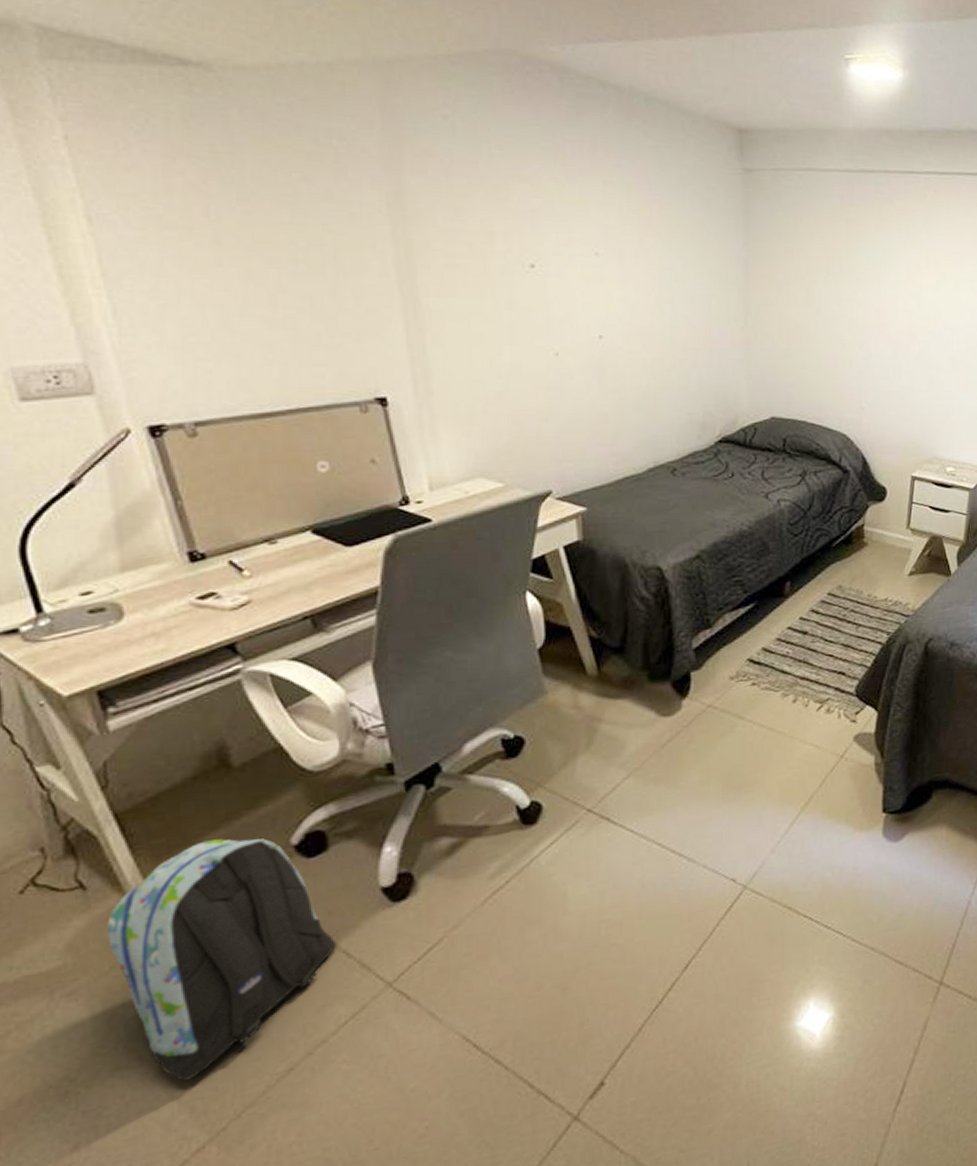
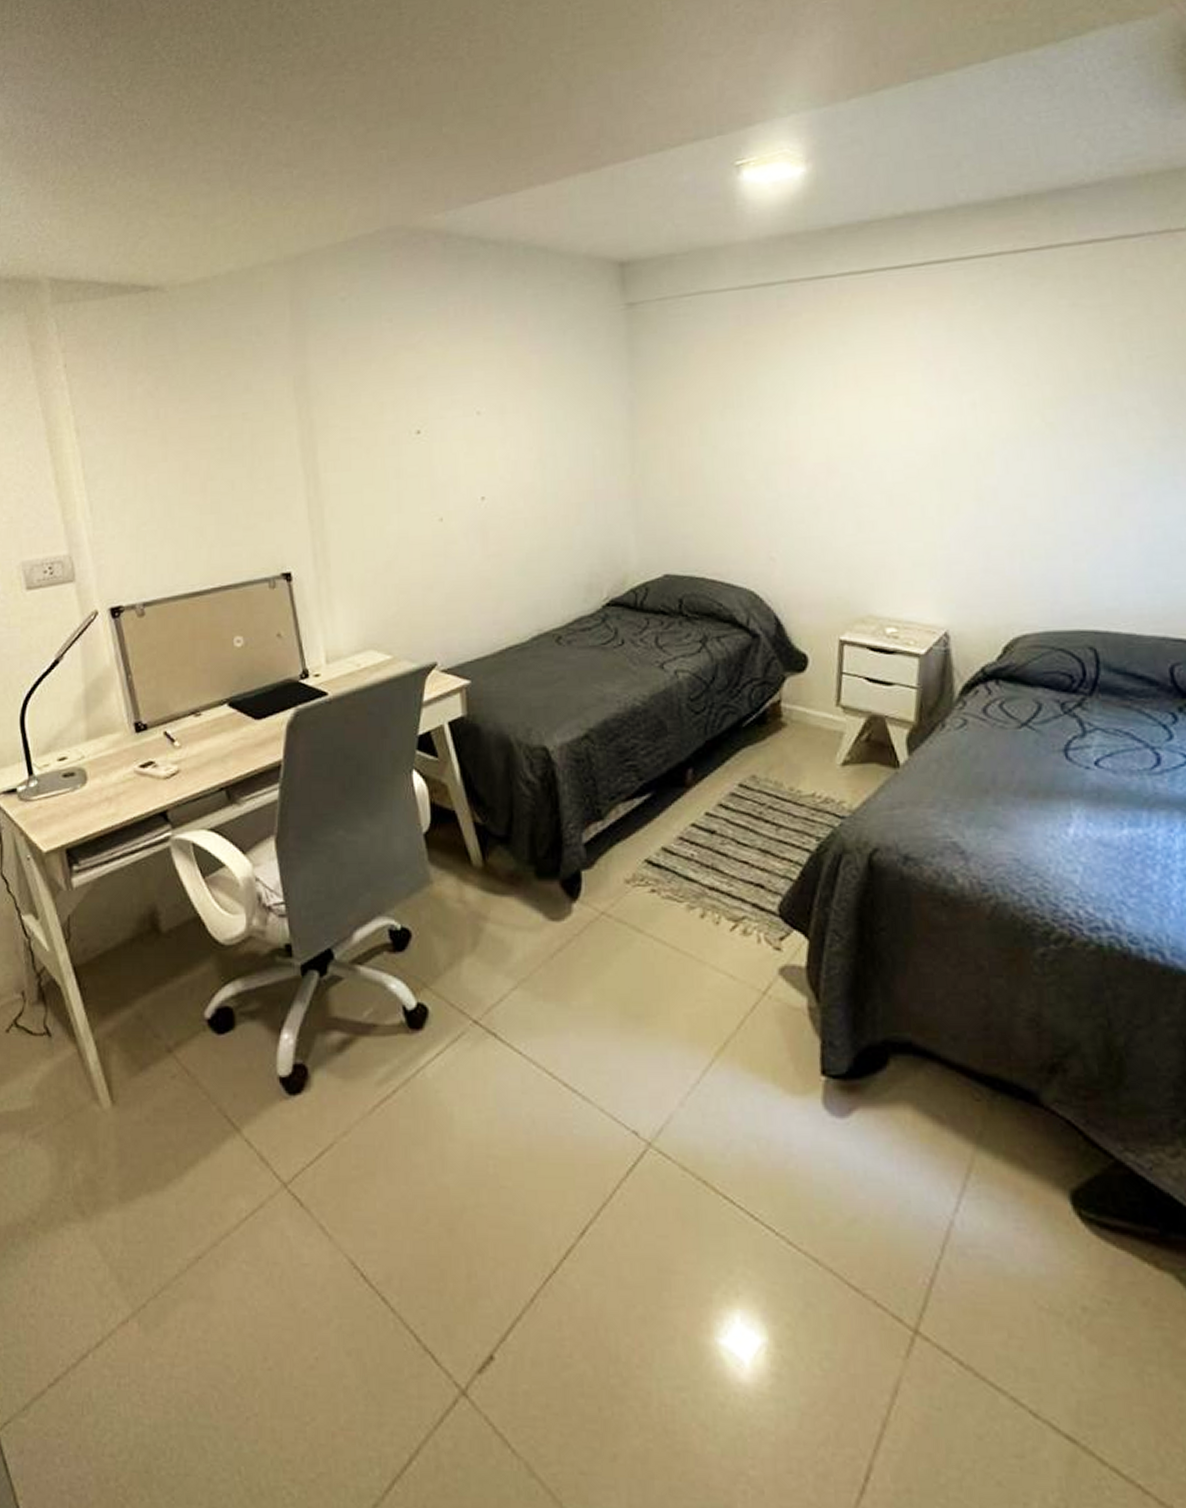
backpack: present [107,838,336,1081] -> none [64,1003,239,1246]

